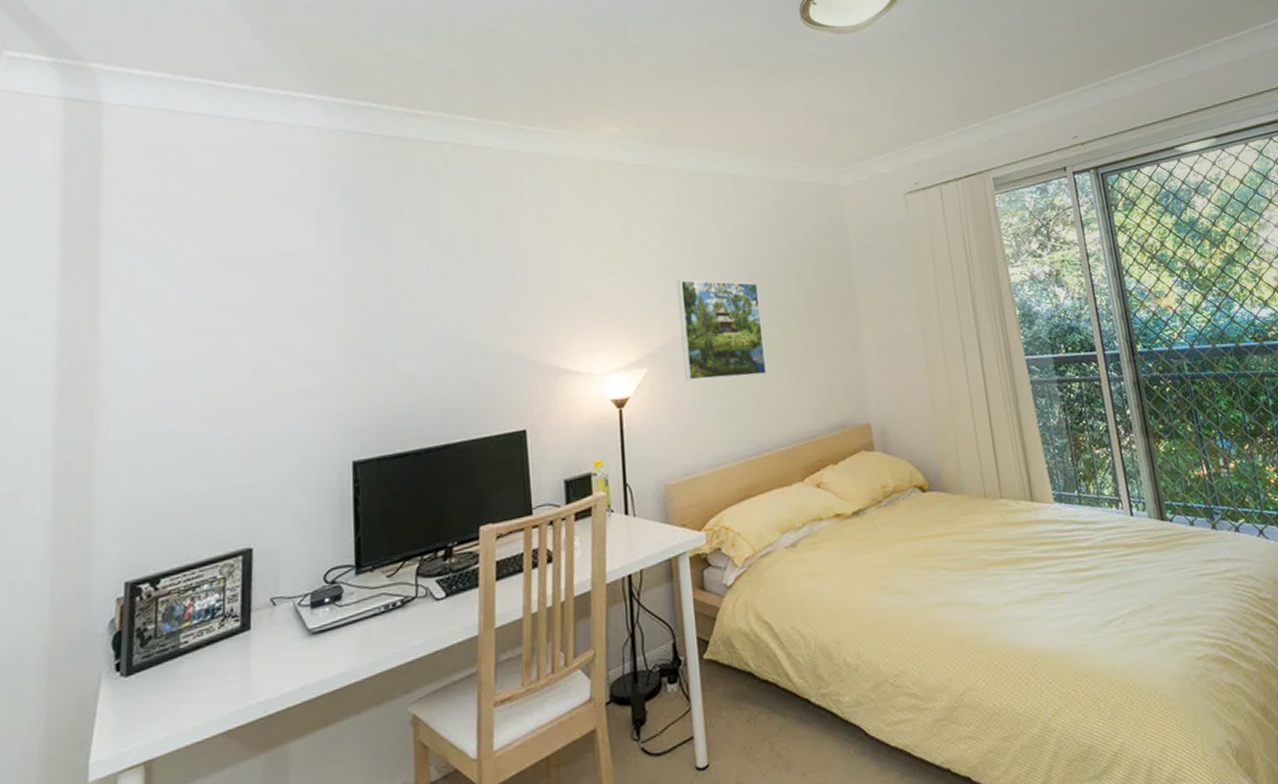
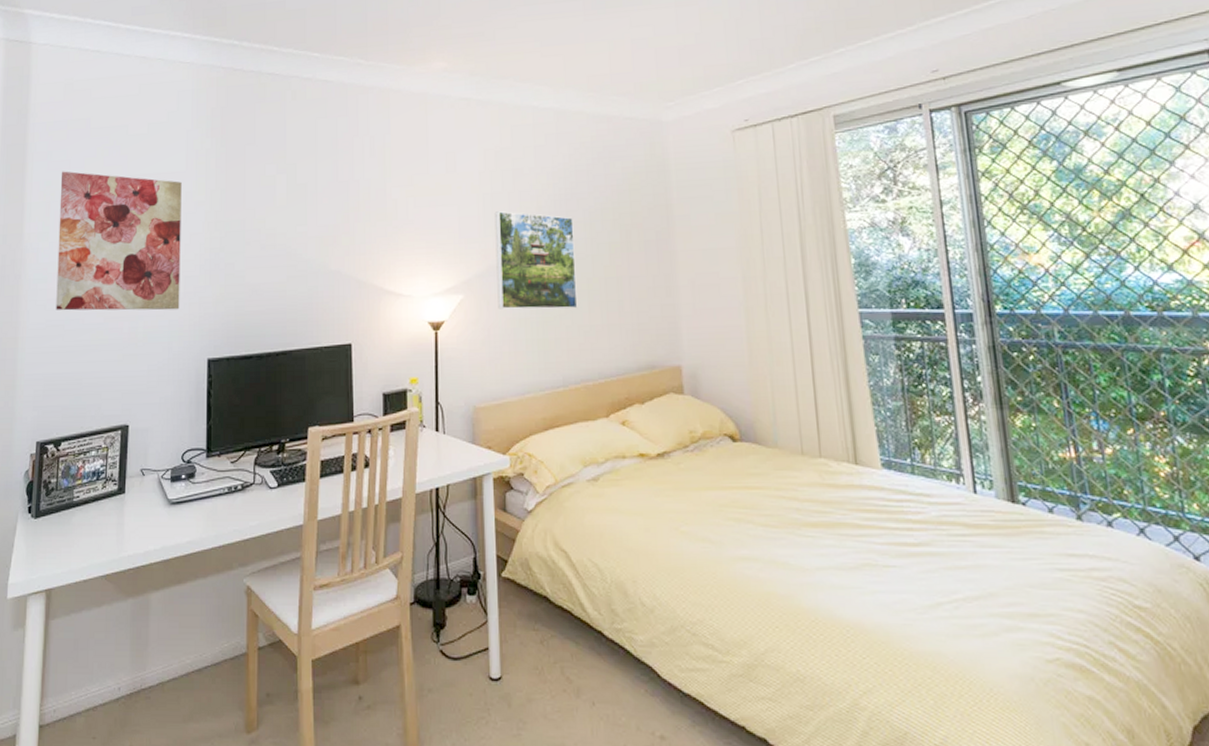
wall art: none [147,254,315,421] -> present [56,171,182,311]

